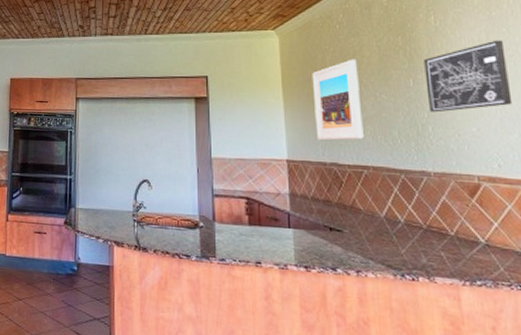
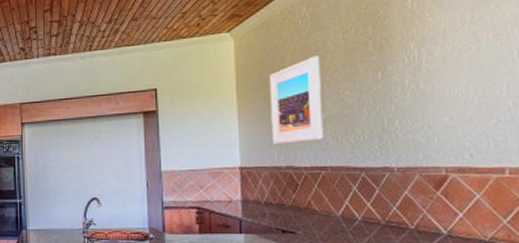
wall art: present [424,40,513,113] -> none [396,18,494,105]

